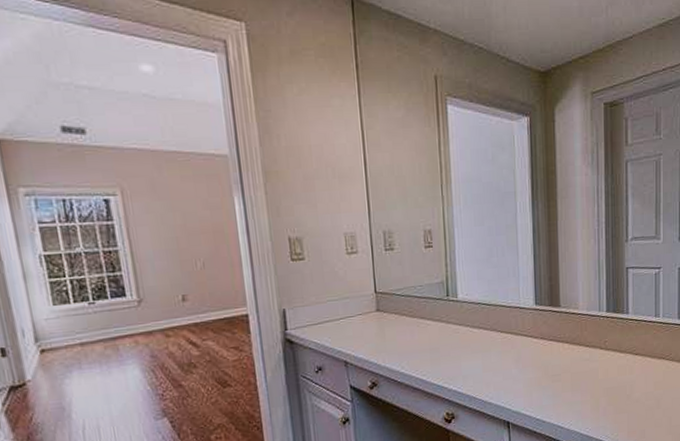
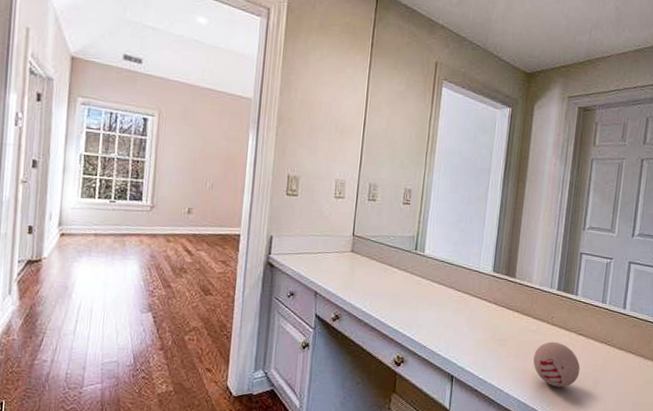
decorative ball: none [591,366,641,413] -> present [533,341,580,388]

